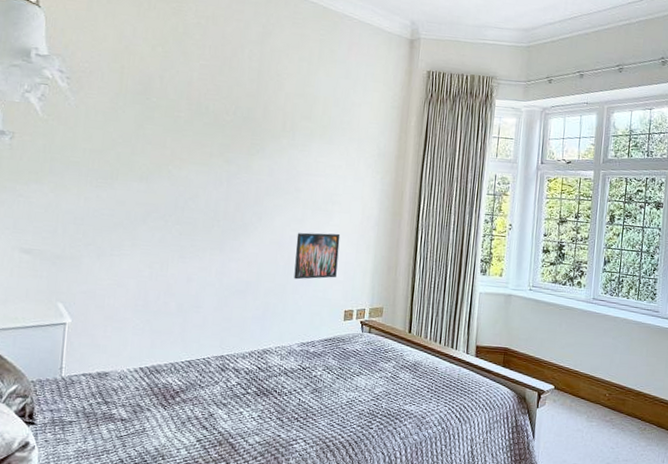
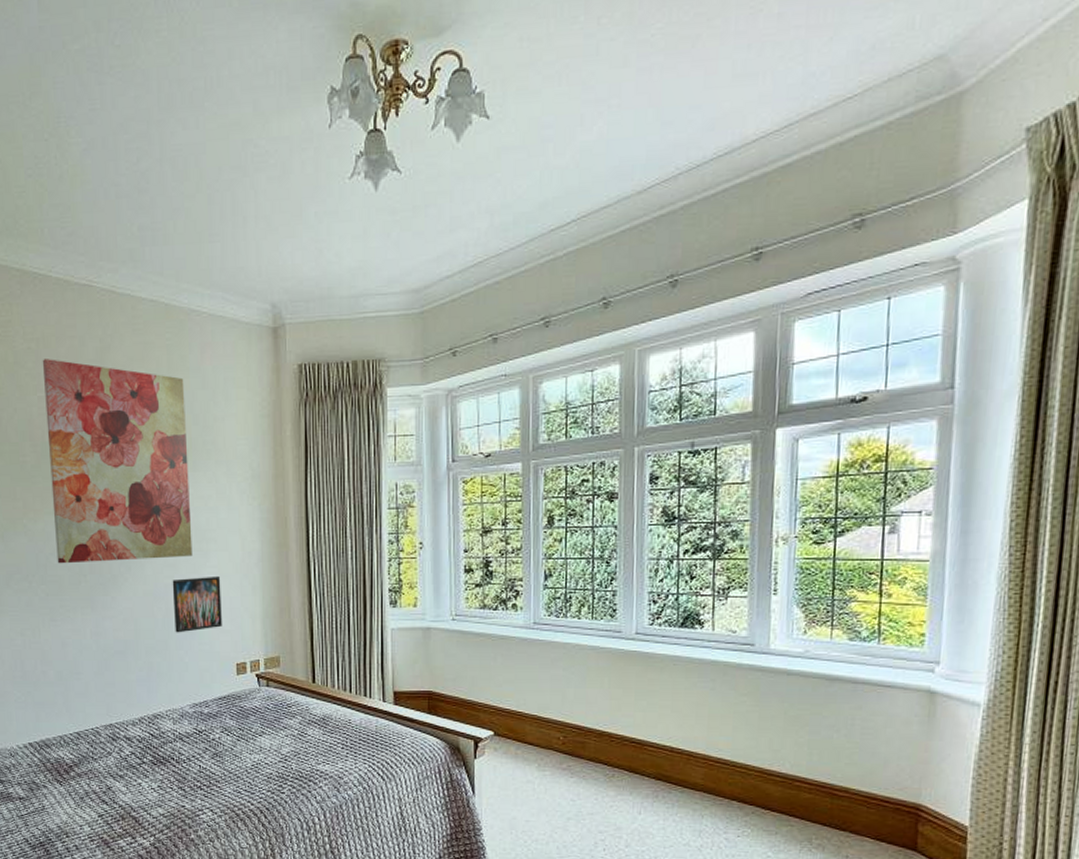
wall art: none [194,34,331,215] -> present [42,359,193,564]

